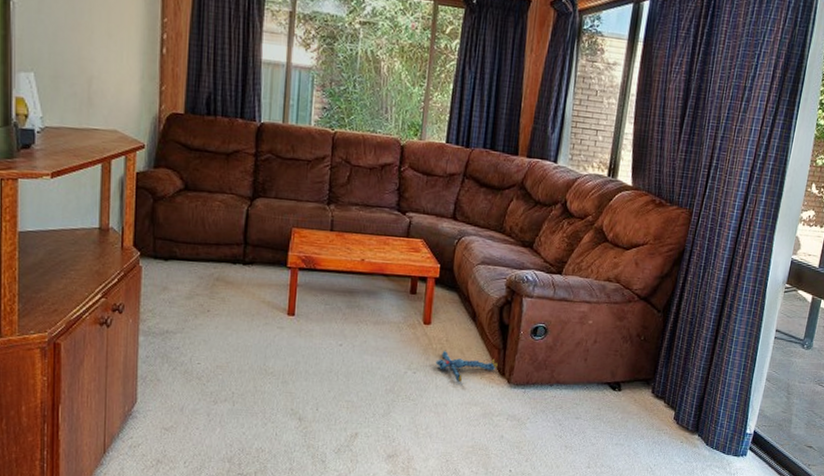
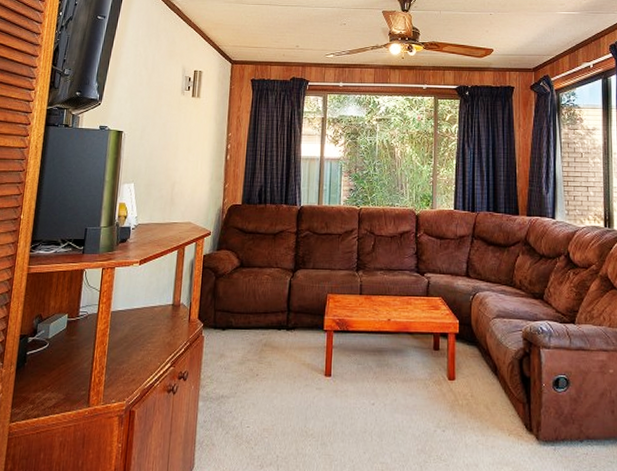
plush toy: present [435,350,498,382] -> none [463,406,524,439]

